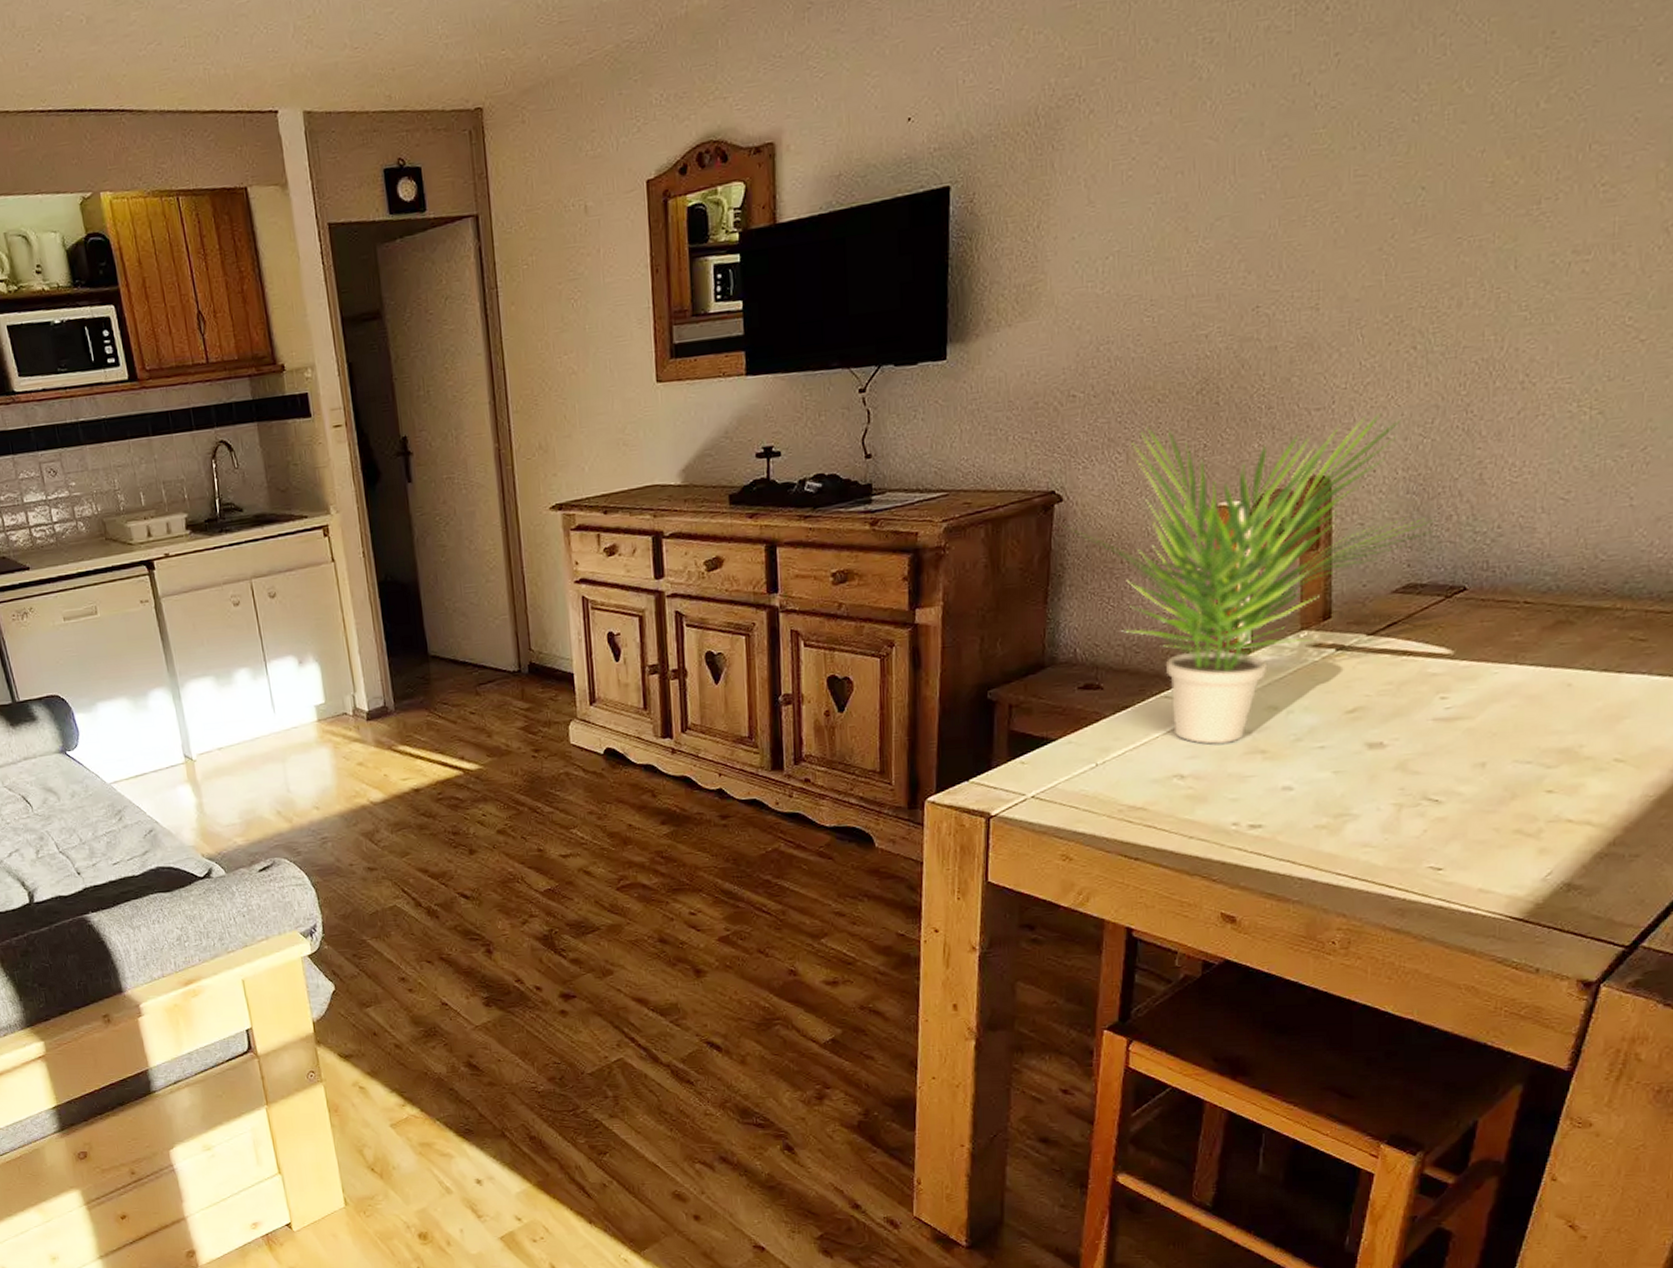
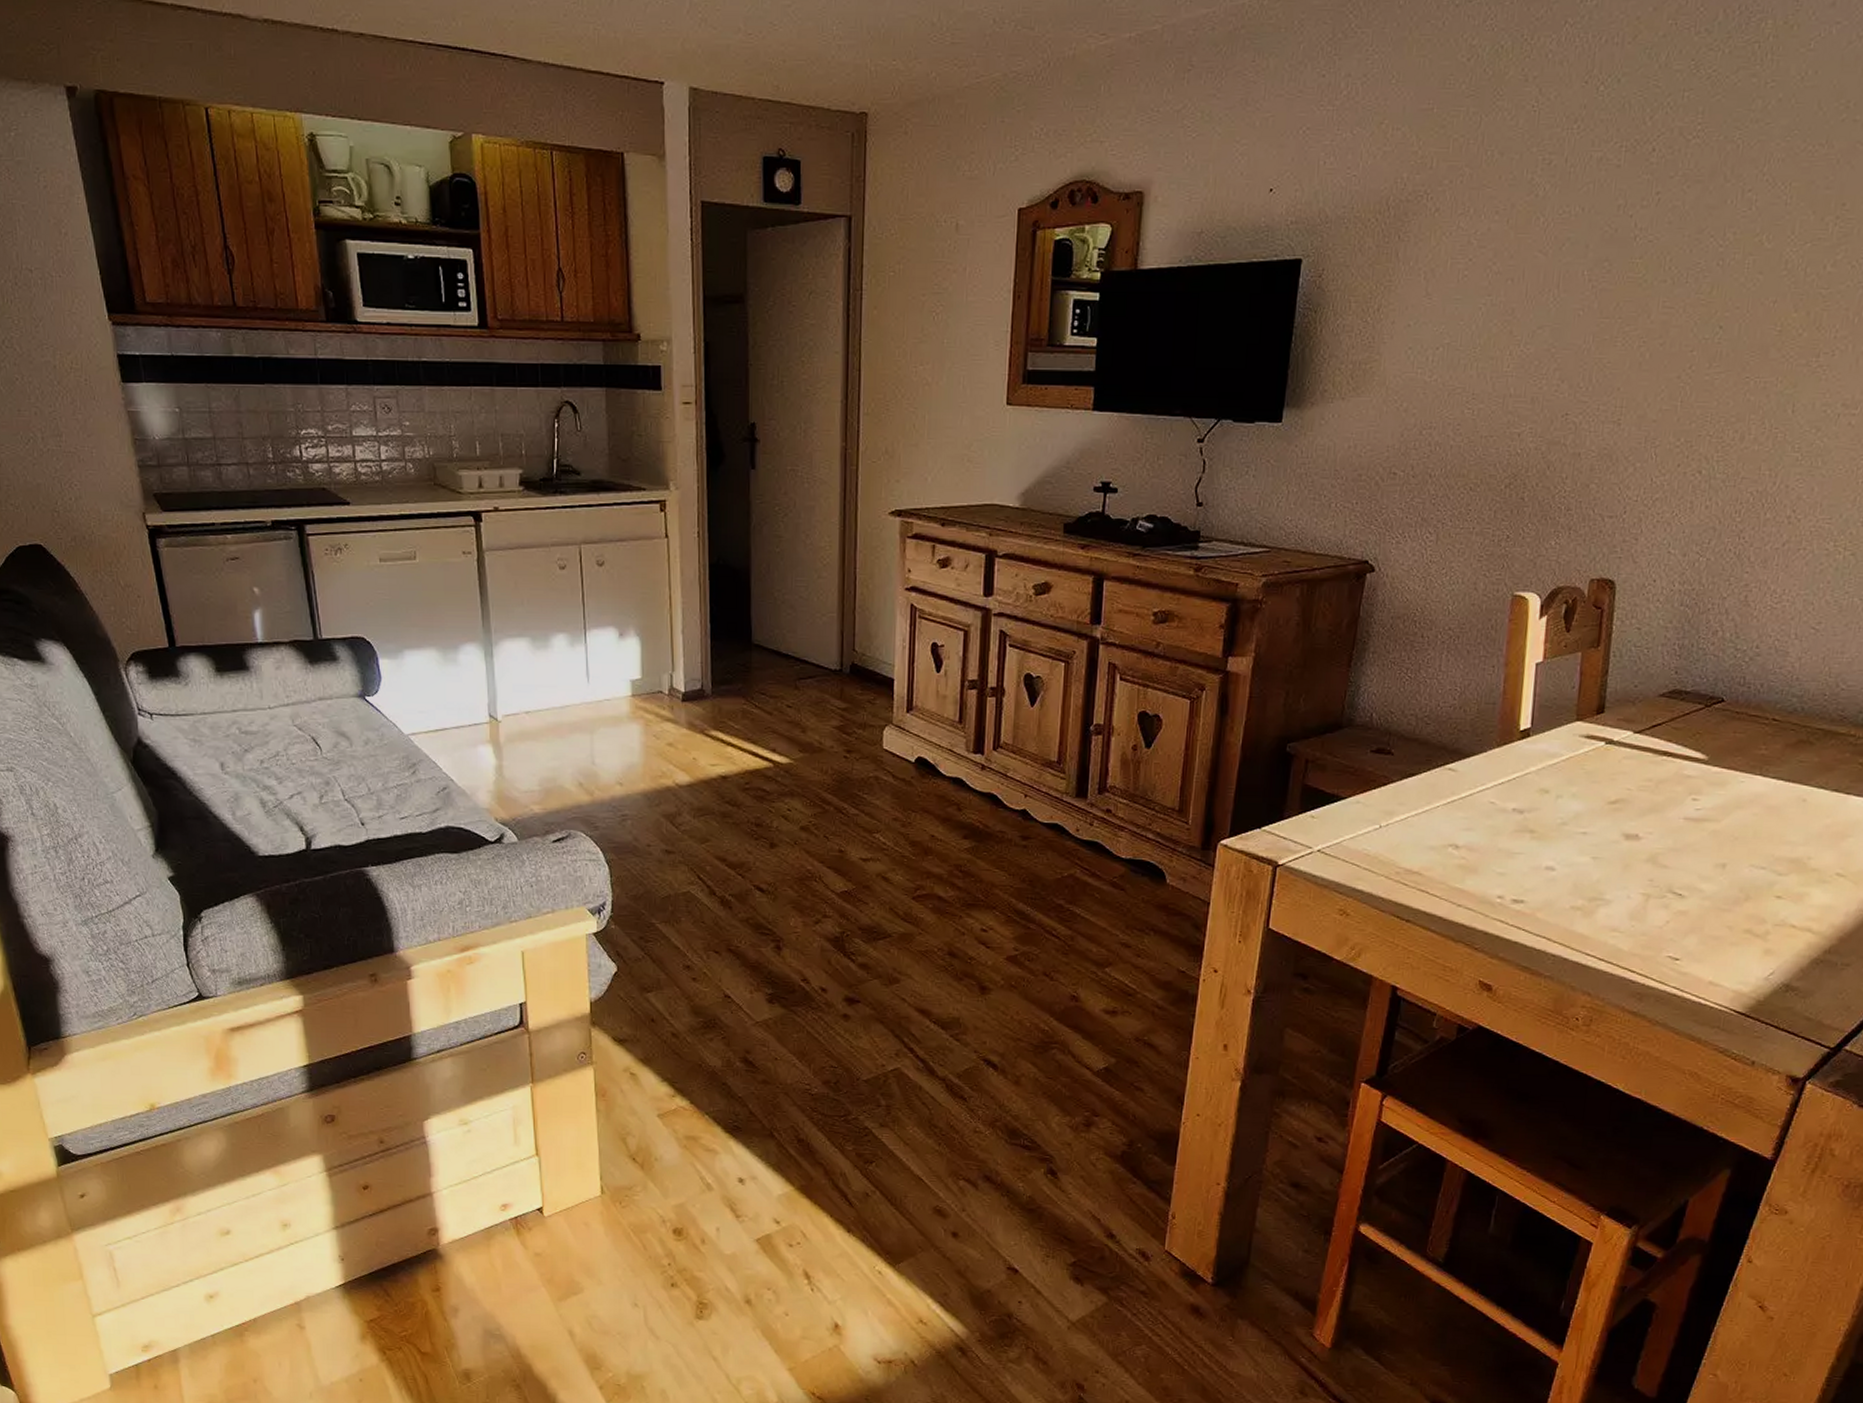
potted plant: present [1054,413,1436,745] -> none [1365,512,1704,821]

